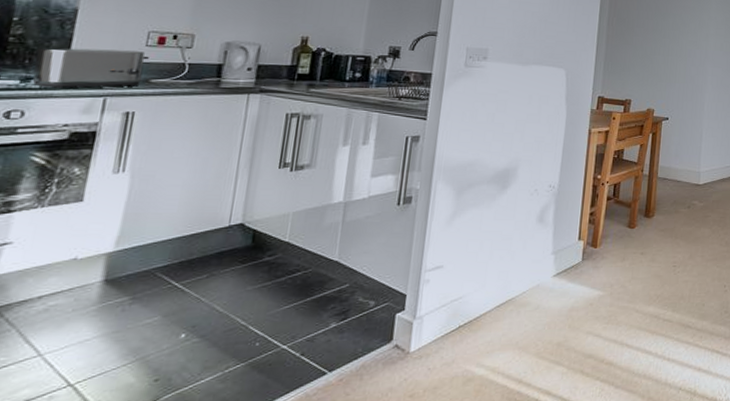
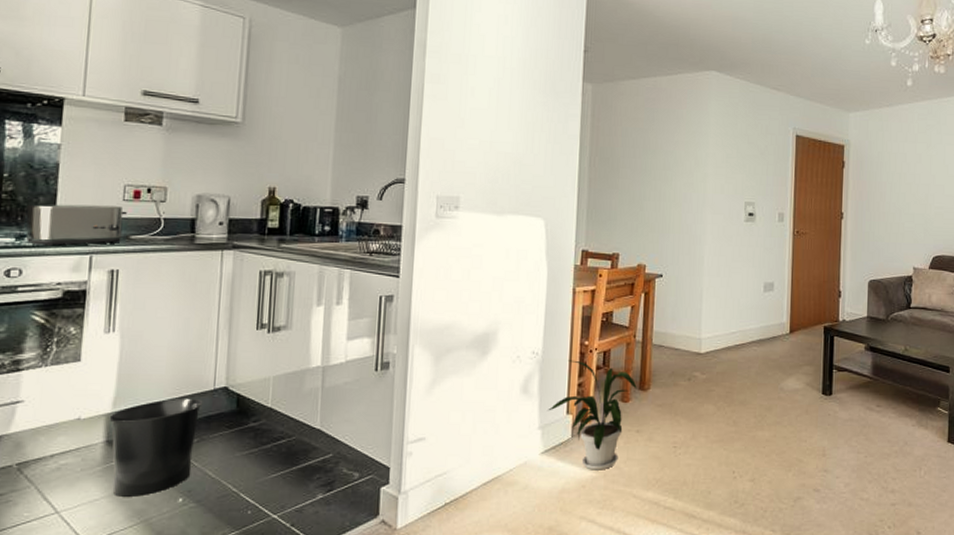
waste bin: none [106,235,216,336] -> present [109,398,203,497]
house plant: none [561,192,643,290] -> present [548,360,637,470]

